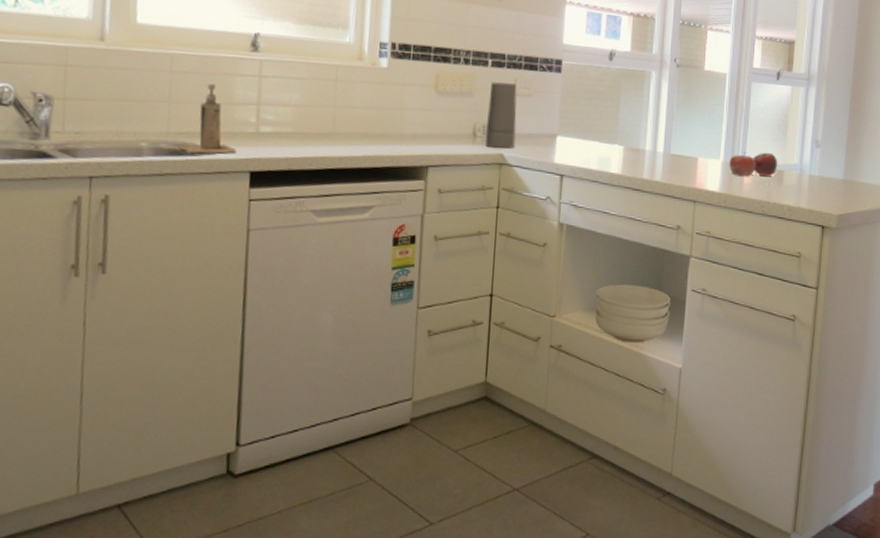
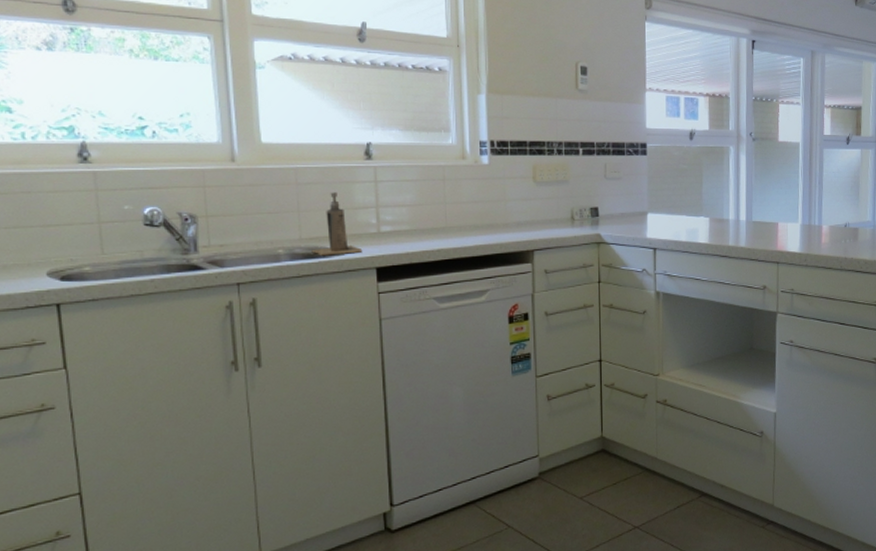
canister: present [486,82,517,148] -> none [583,169,610,228]
bowl: present [594,284,671,343] -> none [694,342,763,394]
fruit: present [729,152,756,177] -> none [807,214,832,237]
fruit: present [753,152,778,177] -> none [829,212,853,235]

